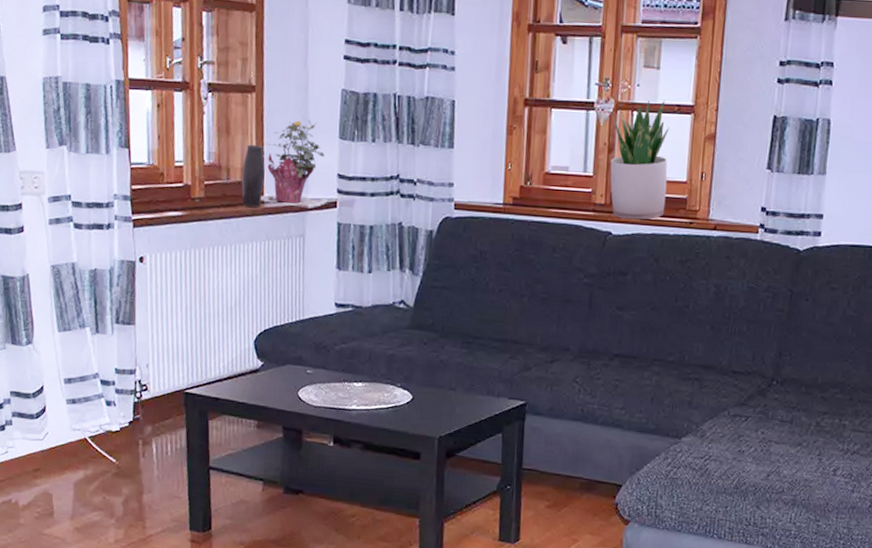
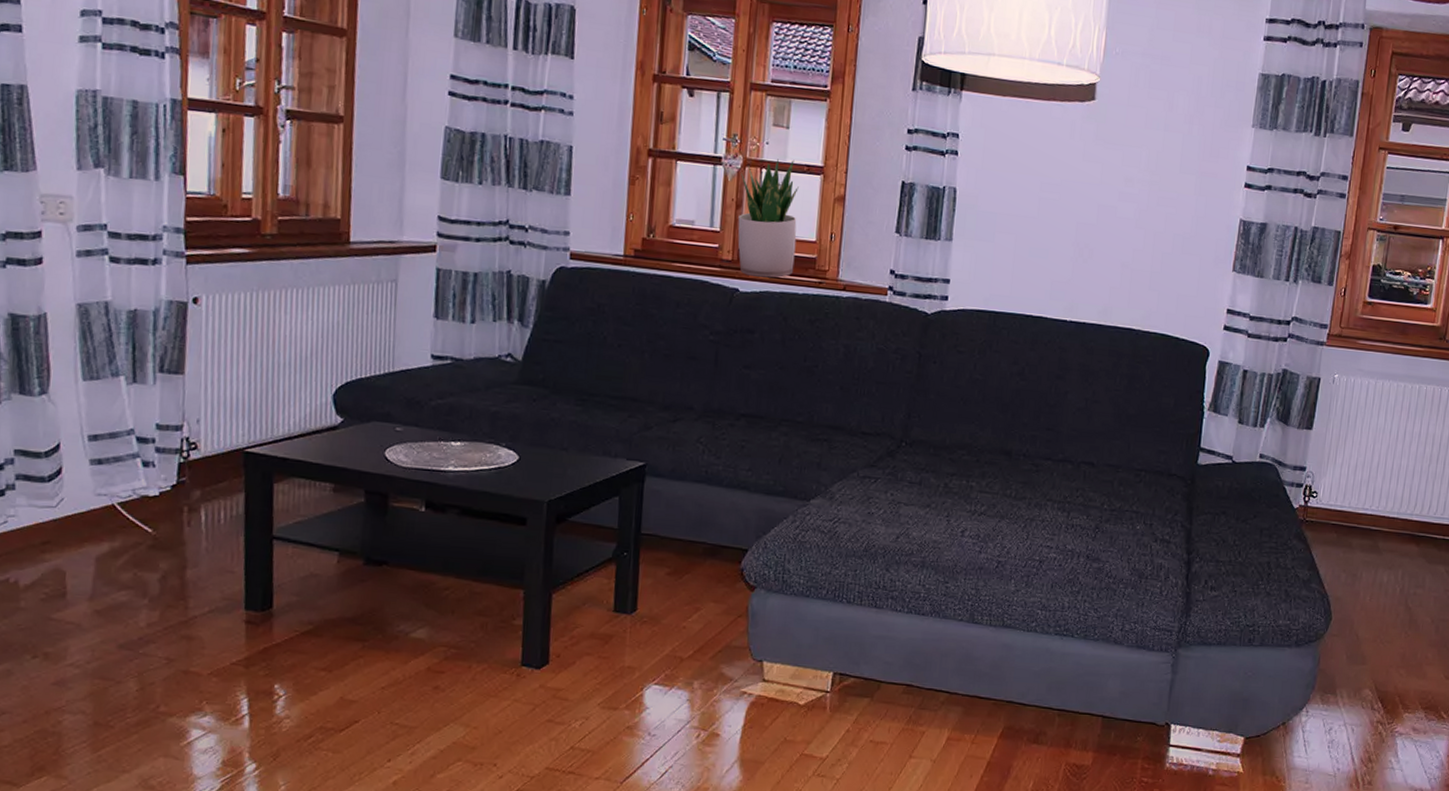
vase: present [241,144,265,208] -> none [323,179,352,249]
potted flower: present [261,120,330,210] -> none [346,156,429,253]

